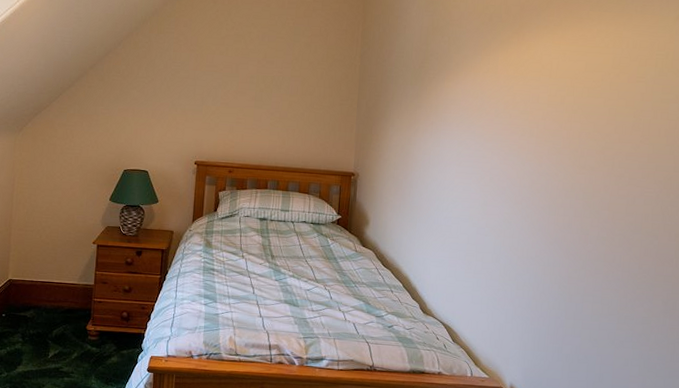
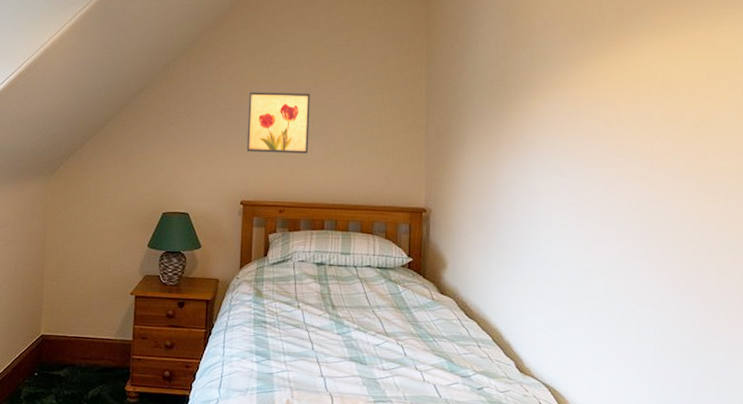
wall art: none [201,62,260,121] -> present [246,92,311,154]

